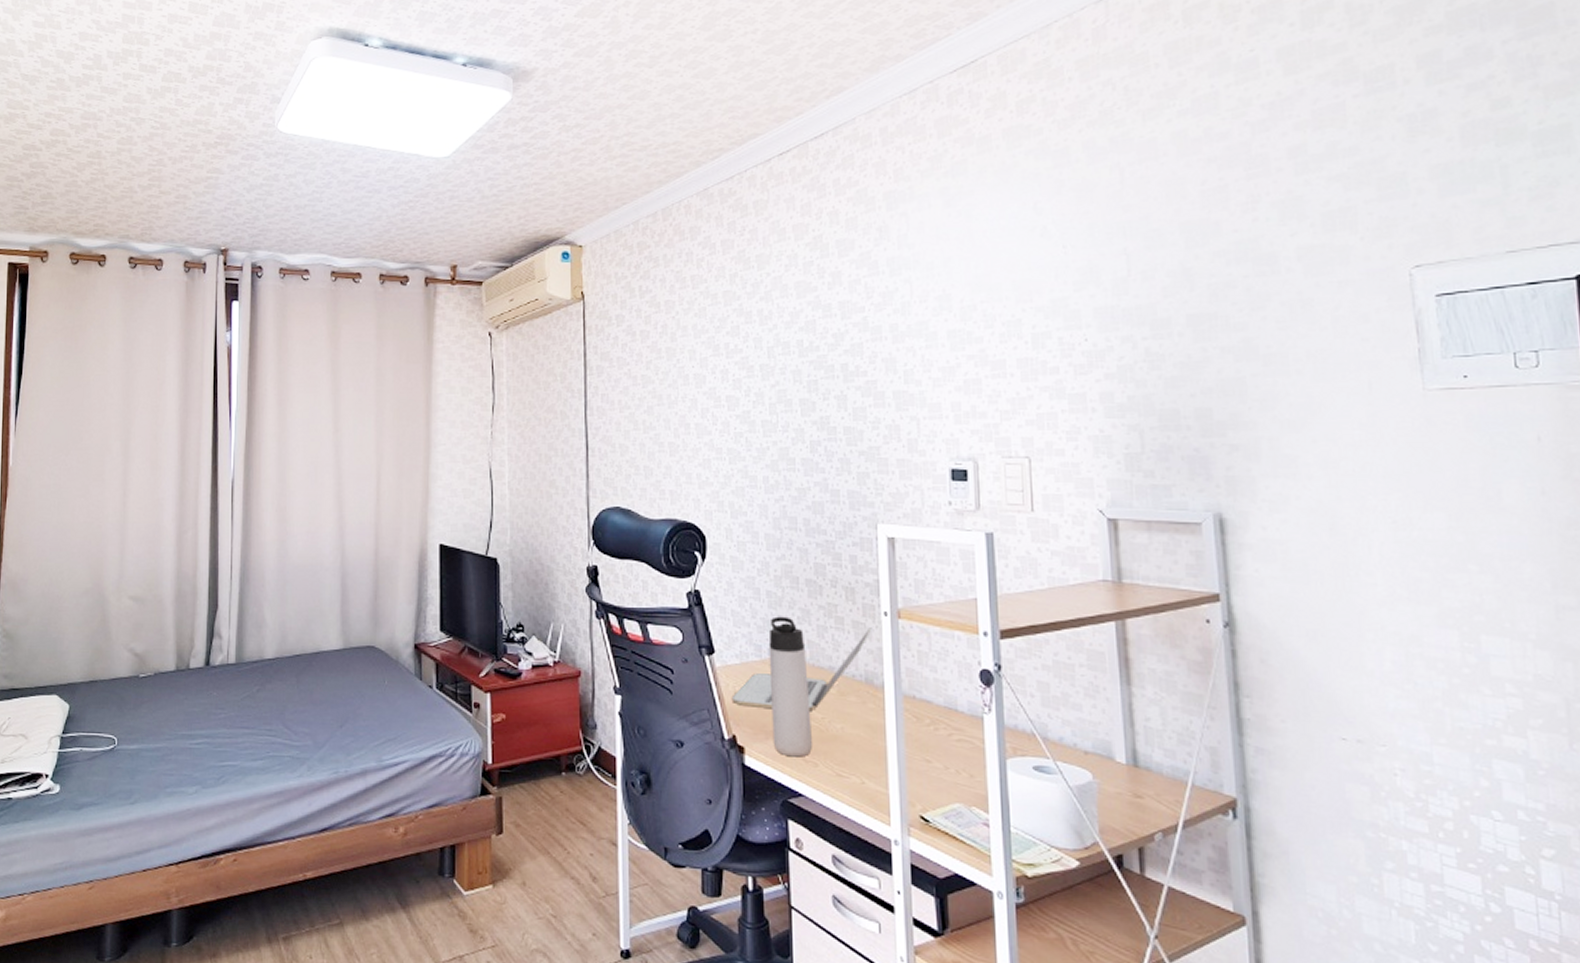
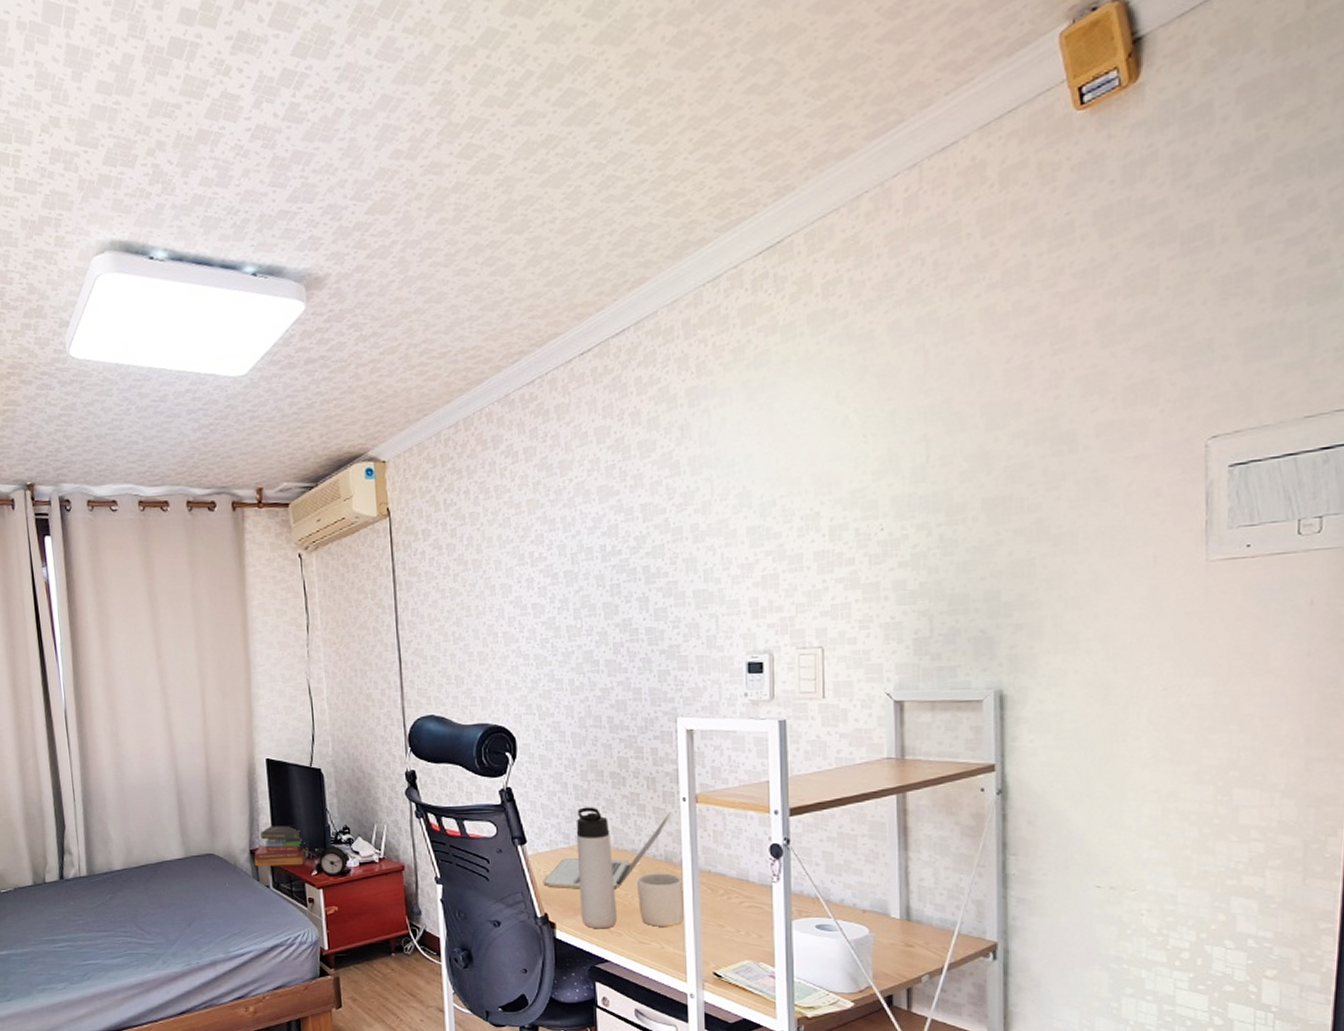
books: none [417,618,478,665] -> present [254,825,309,867]
alarm clock: none [482,644,521,680] -> present [314,845,349,877]
mug: none [834,695,886,758] -> present [636,873,684,927]

